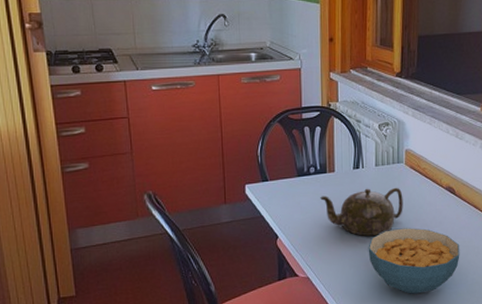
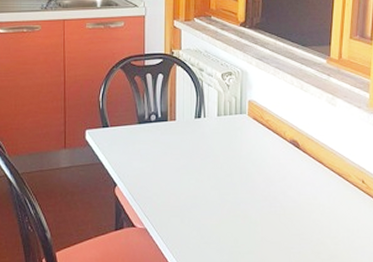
teapot: present [320,187,403,236] -> none [160,138,245,188]
cereal bowl: present [368,228,460,294] -> none [208,181,304,252]

